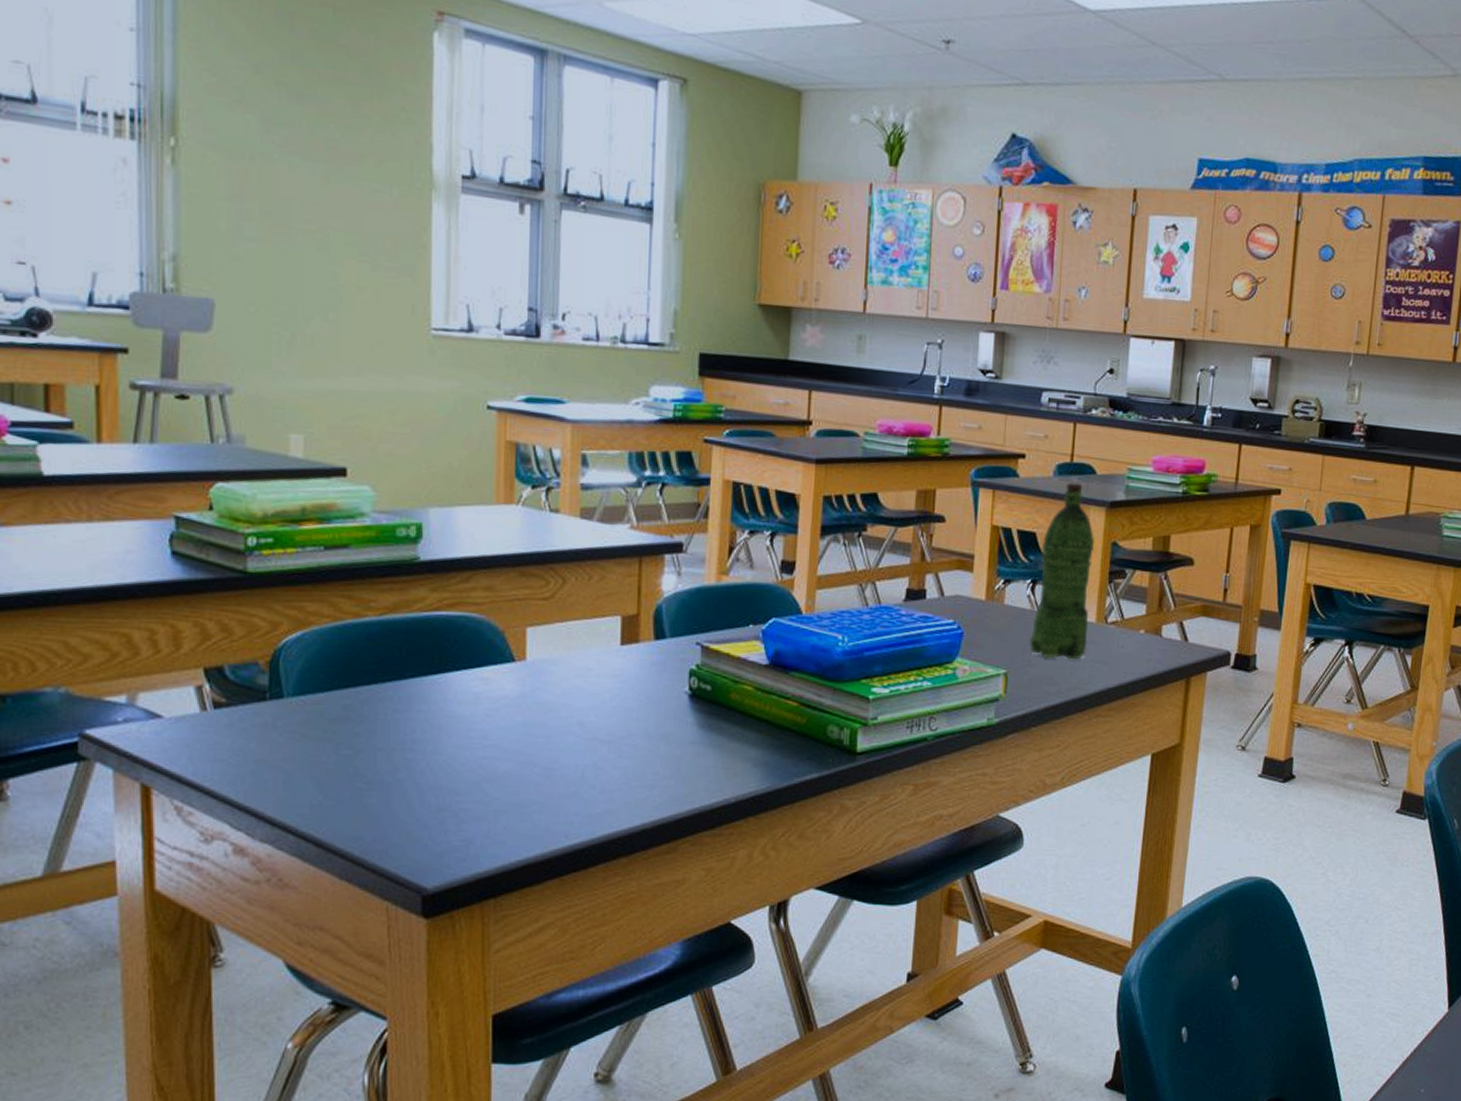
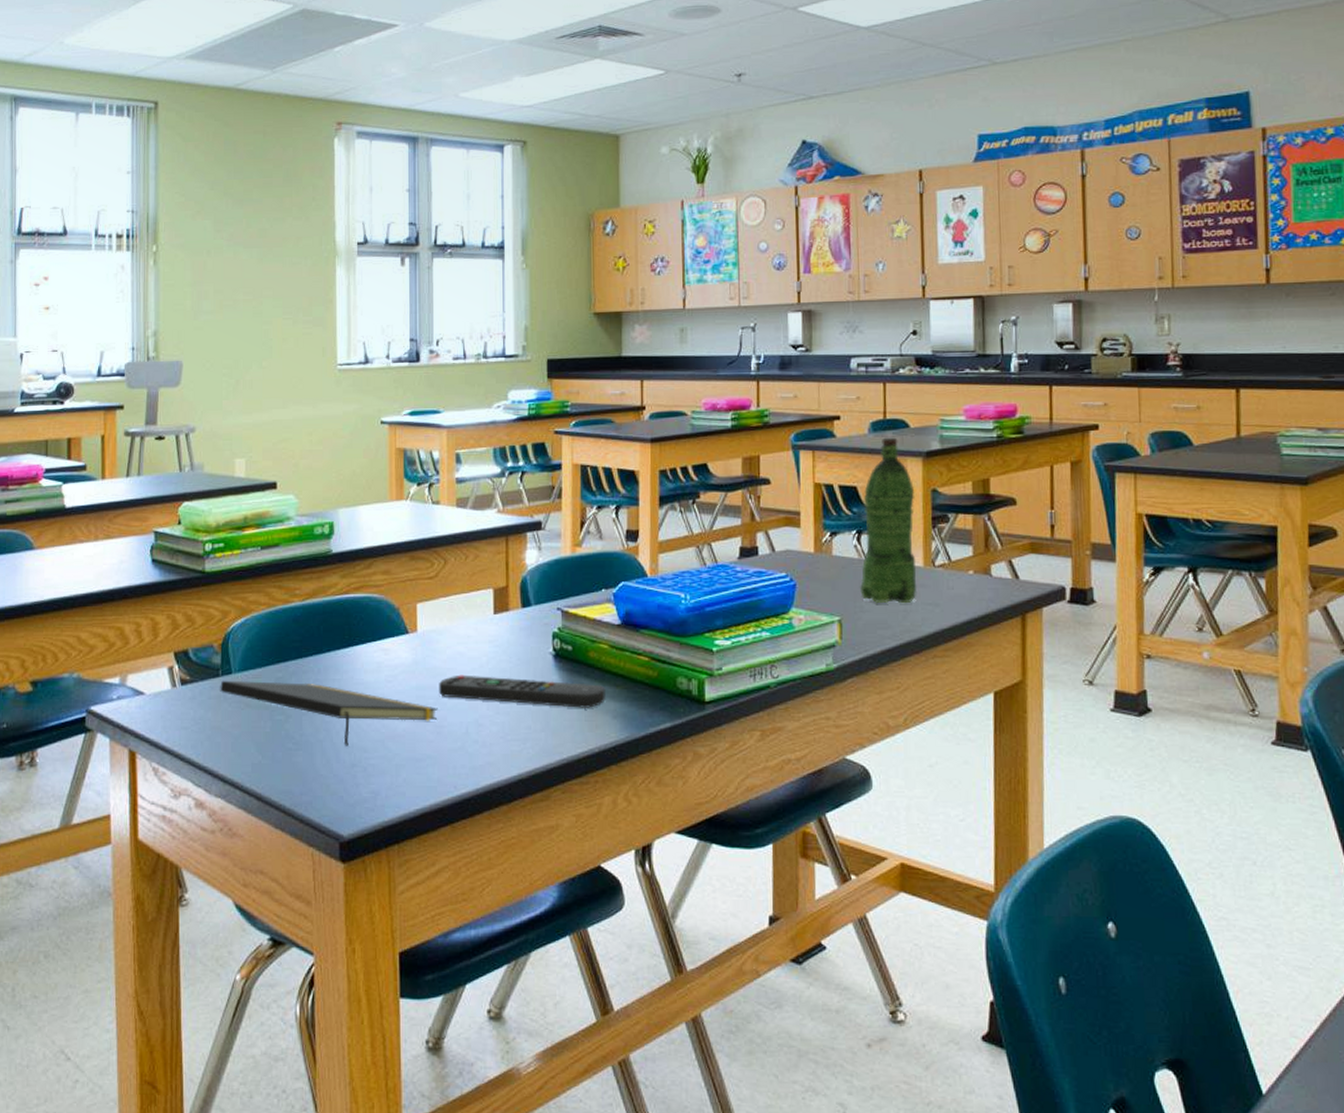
notepad: none [267,705,548,788] -> present [220,680,438,746]
remote control: none [550,711,747,755] -> present [439,674,606,708]

